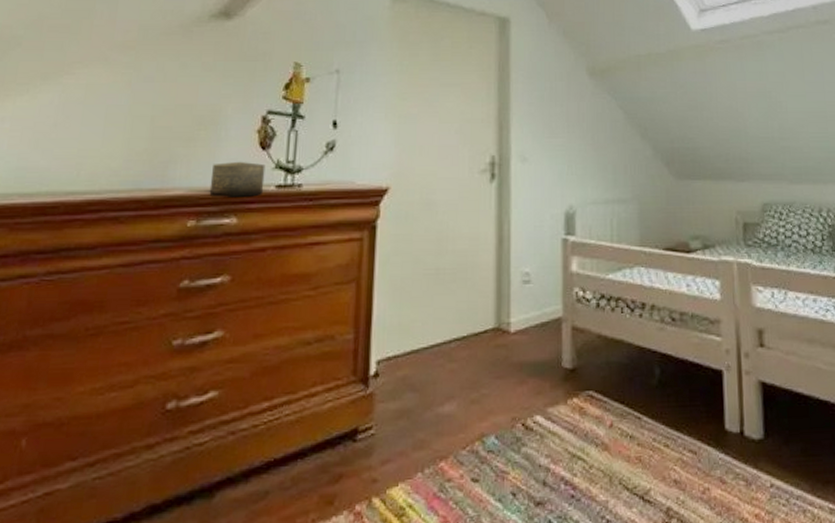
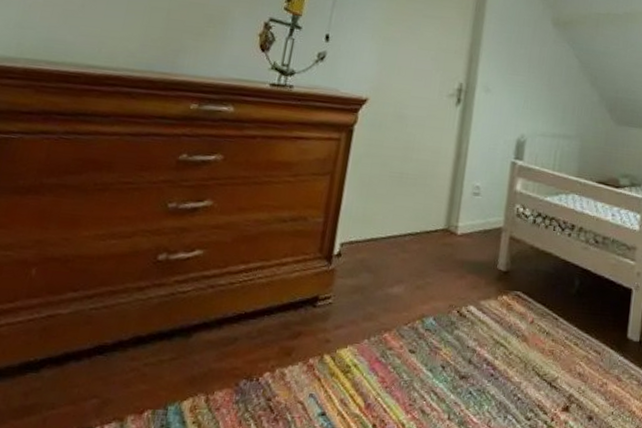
decorative box: present [209,161,266,197] -> none [212,58,263,91]

